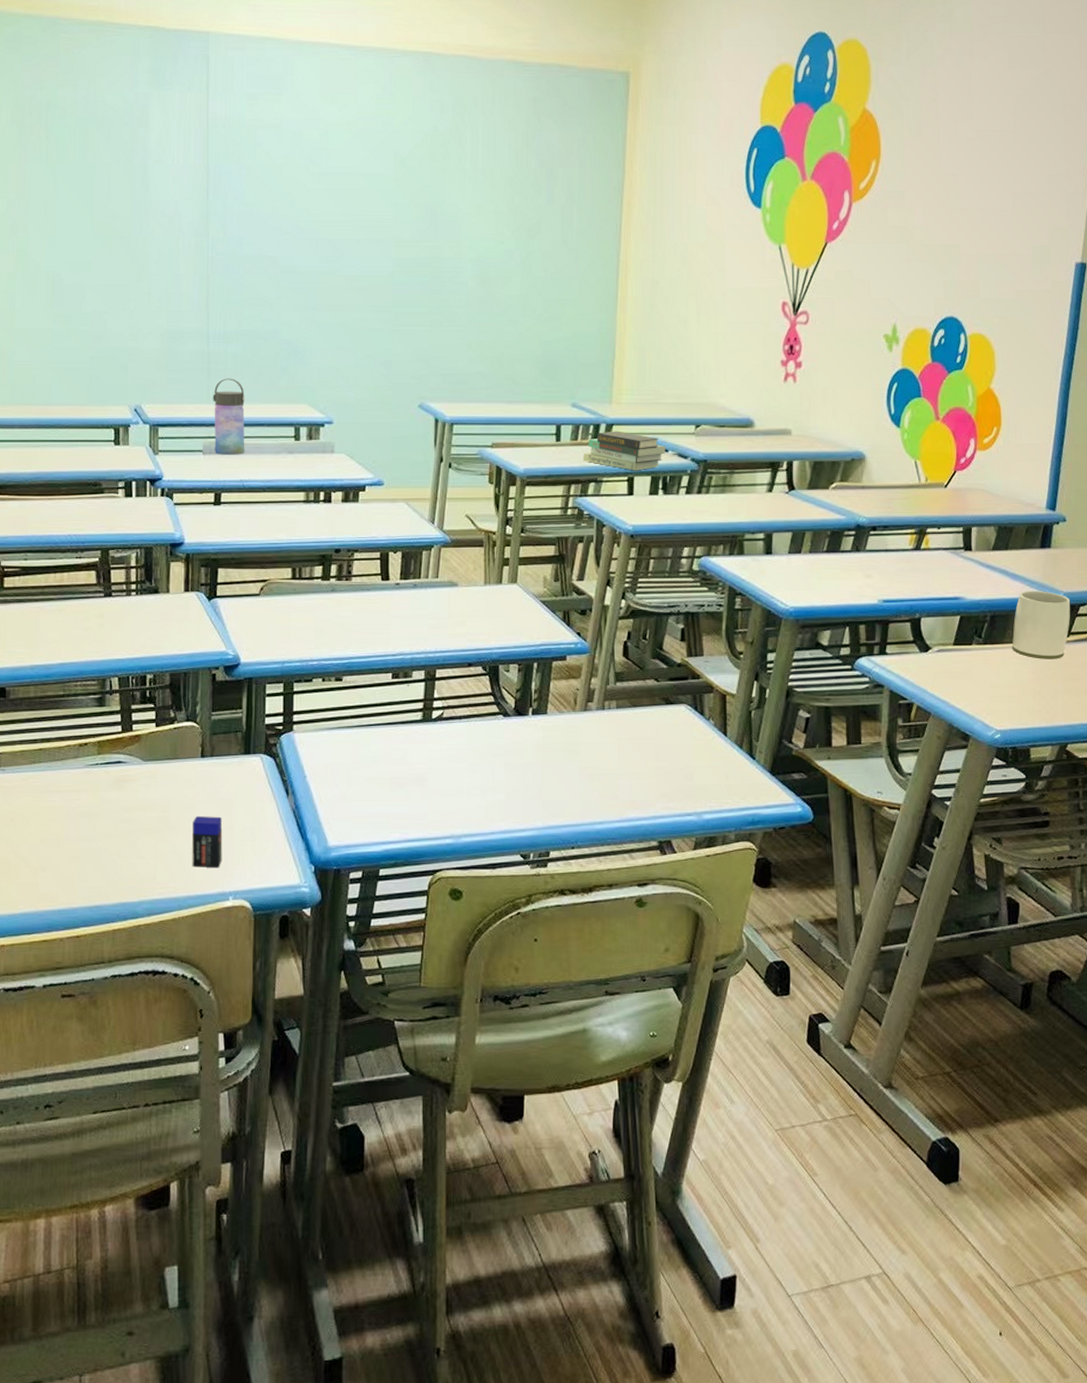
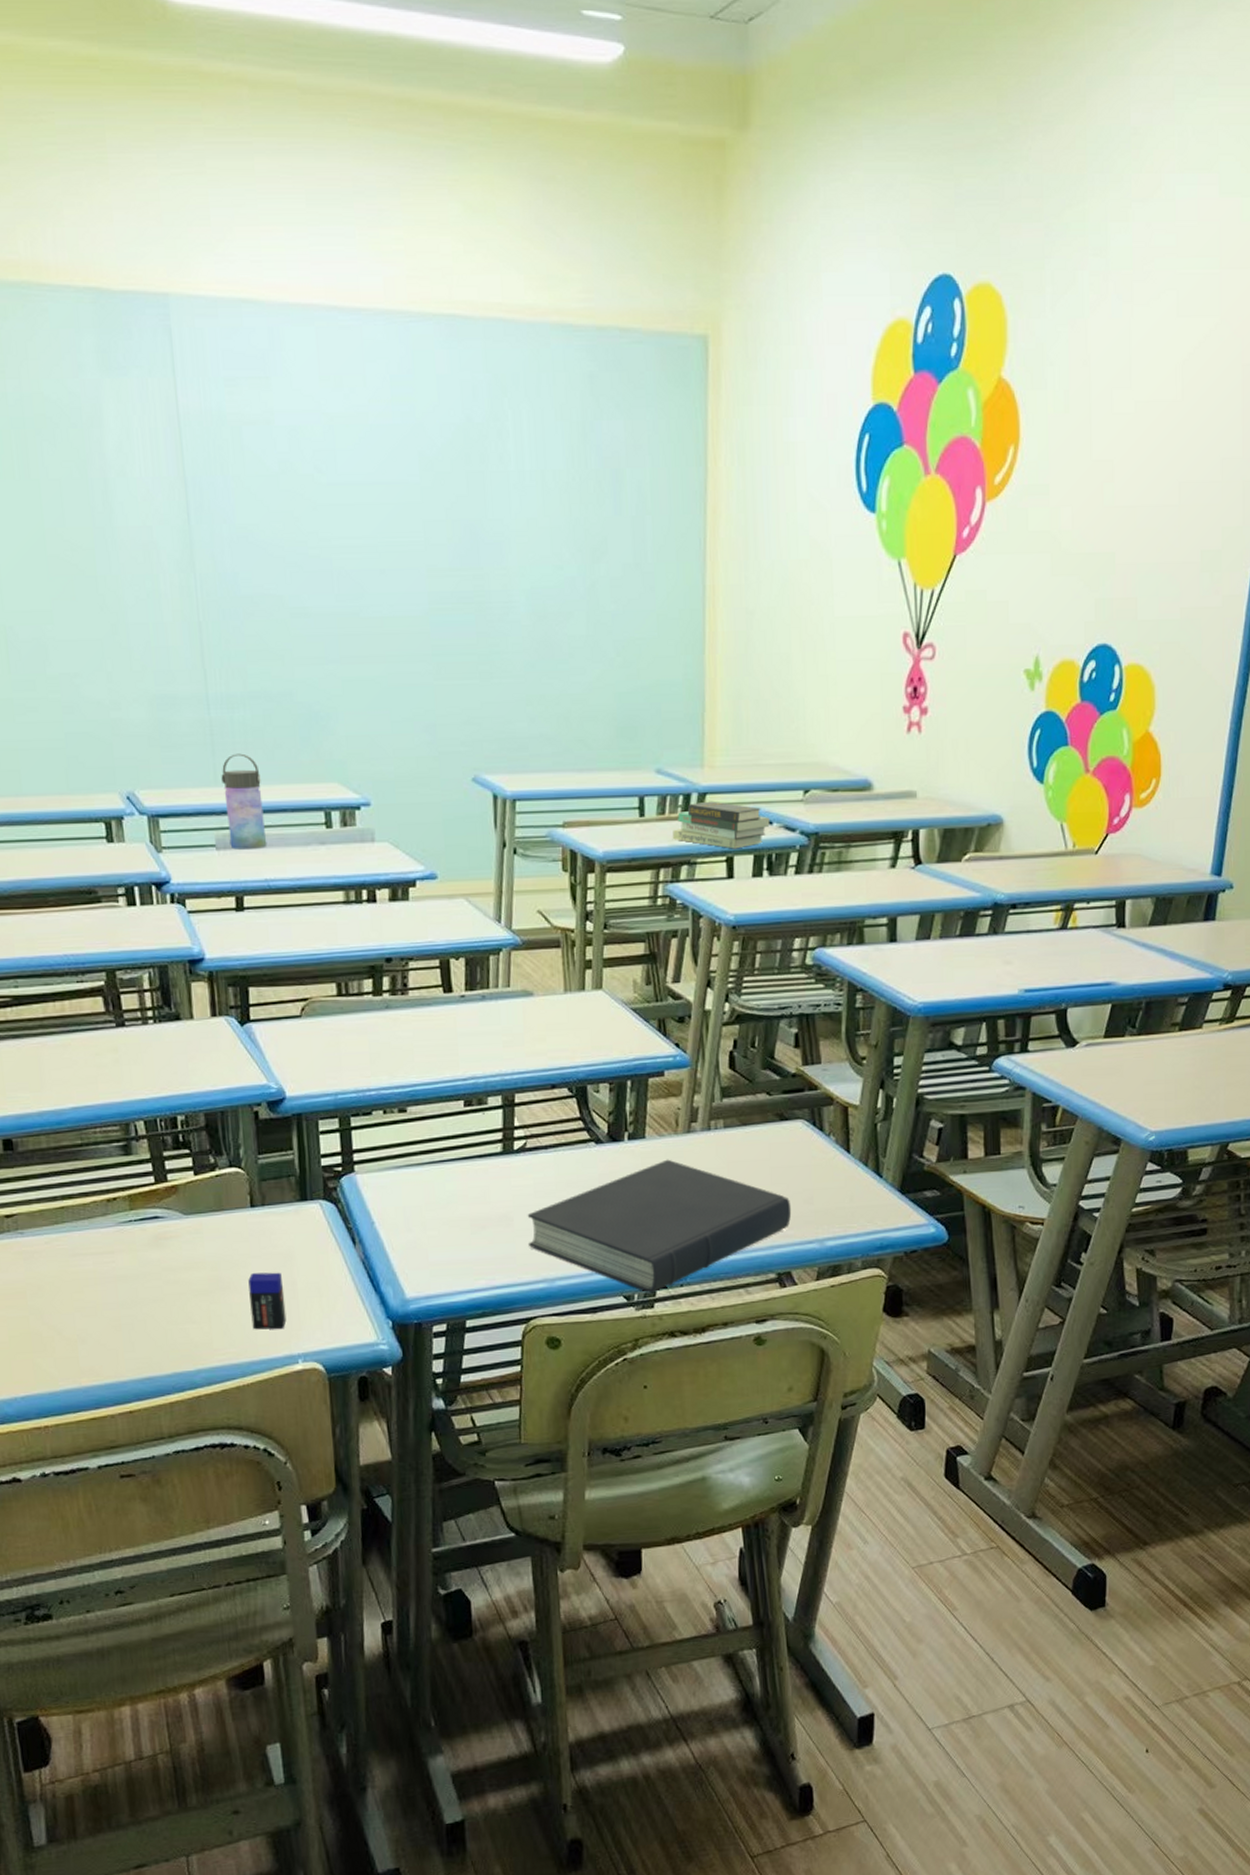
book: none [440,733,673,854] -> present [527,1159,792,1293]
mug: present [1011,591,1071,659] -> none [1169,971,1236,1049]

